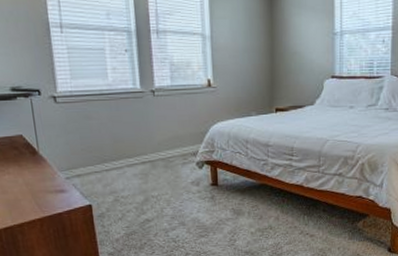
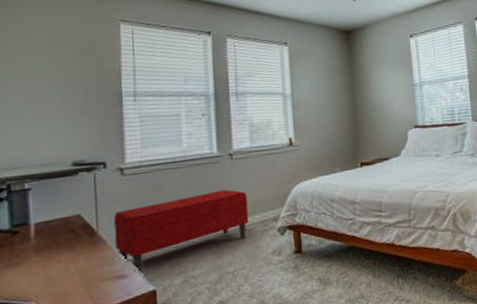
bench: none [51,124,171,190] -> present [114,189,249,274]

